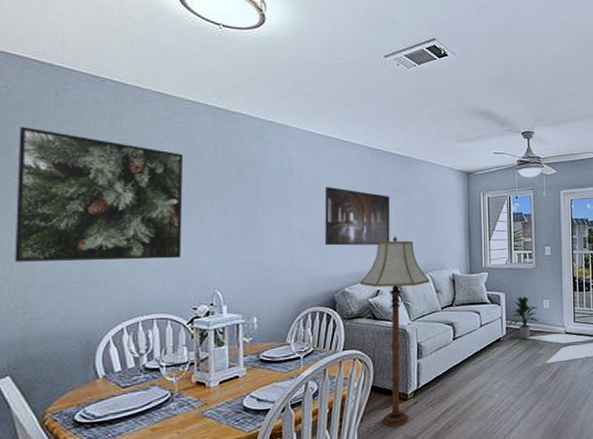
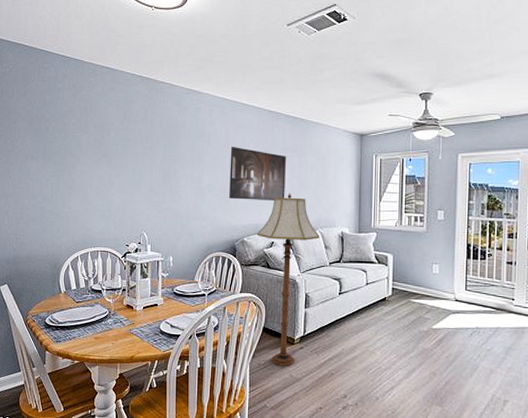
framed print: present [14,127,184,262] -> none [11,98,123,204]
indoor plant: present [509,295,539,340] -> none [395,258,428,302]

